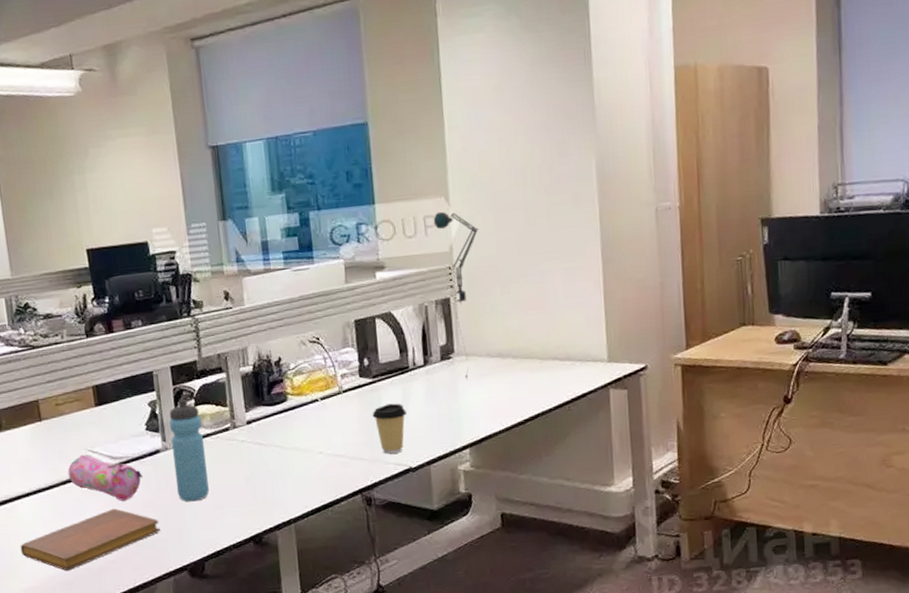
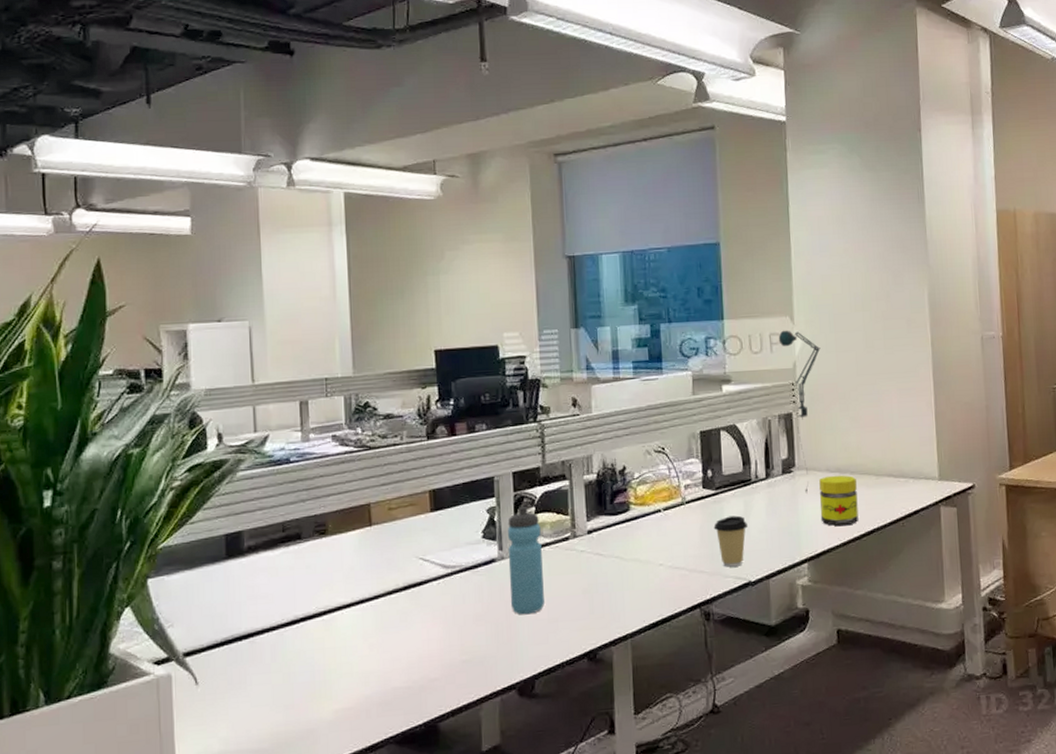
notebook: present [20,509,160,570] -> none [335,621,490,689]
pencil case: present [67,454,143,501] -> none [395,562,475,613]
jar: none [480,359,522,412] -> present [819,475,859,527]

